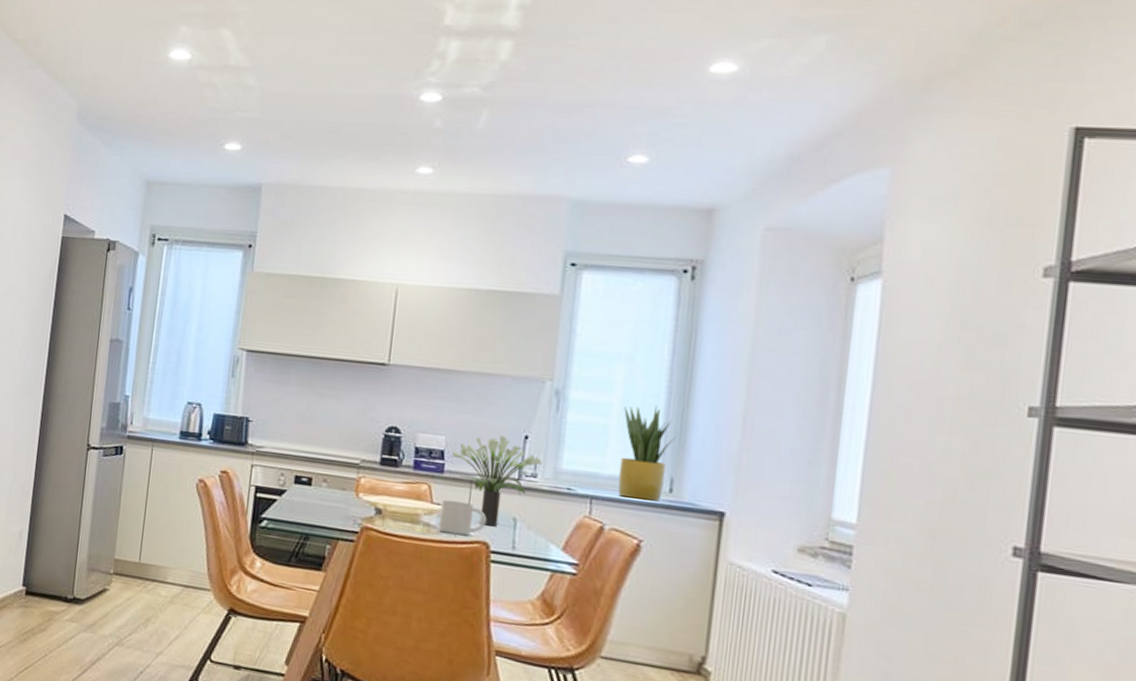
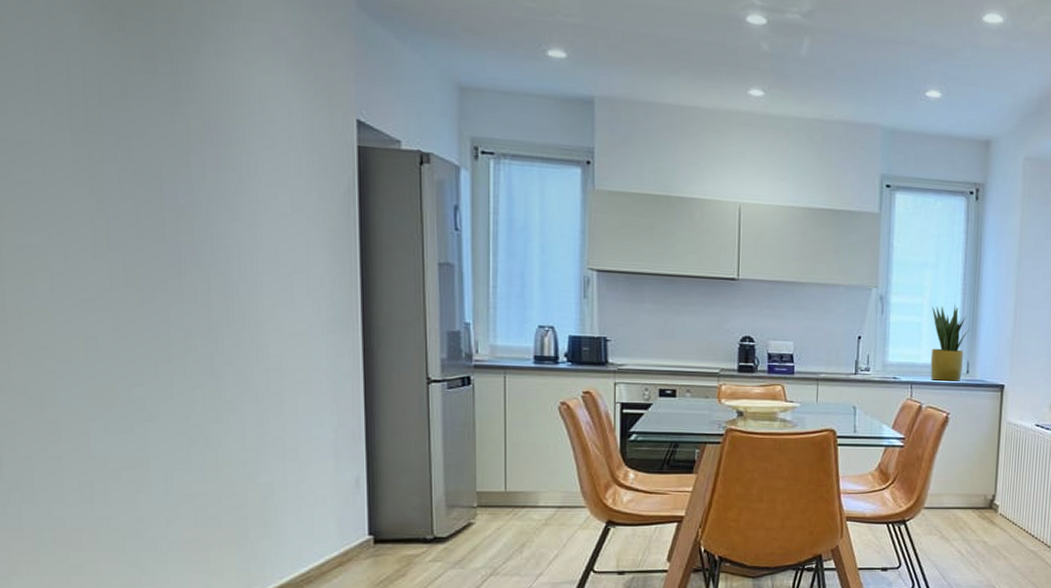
mug: present [439,499,486,536] -> none [794,397,832,426]
flower arrangement: present [452,436,542,527] -> none [800,338,873,416]

